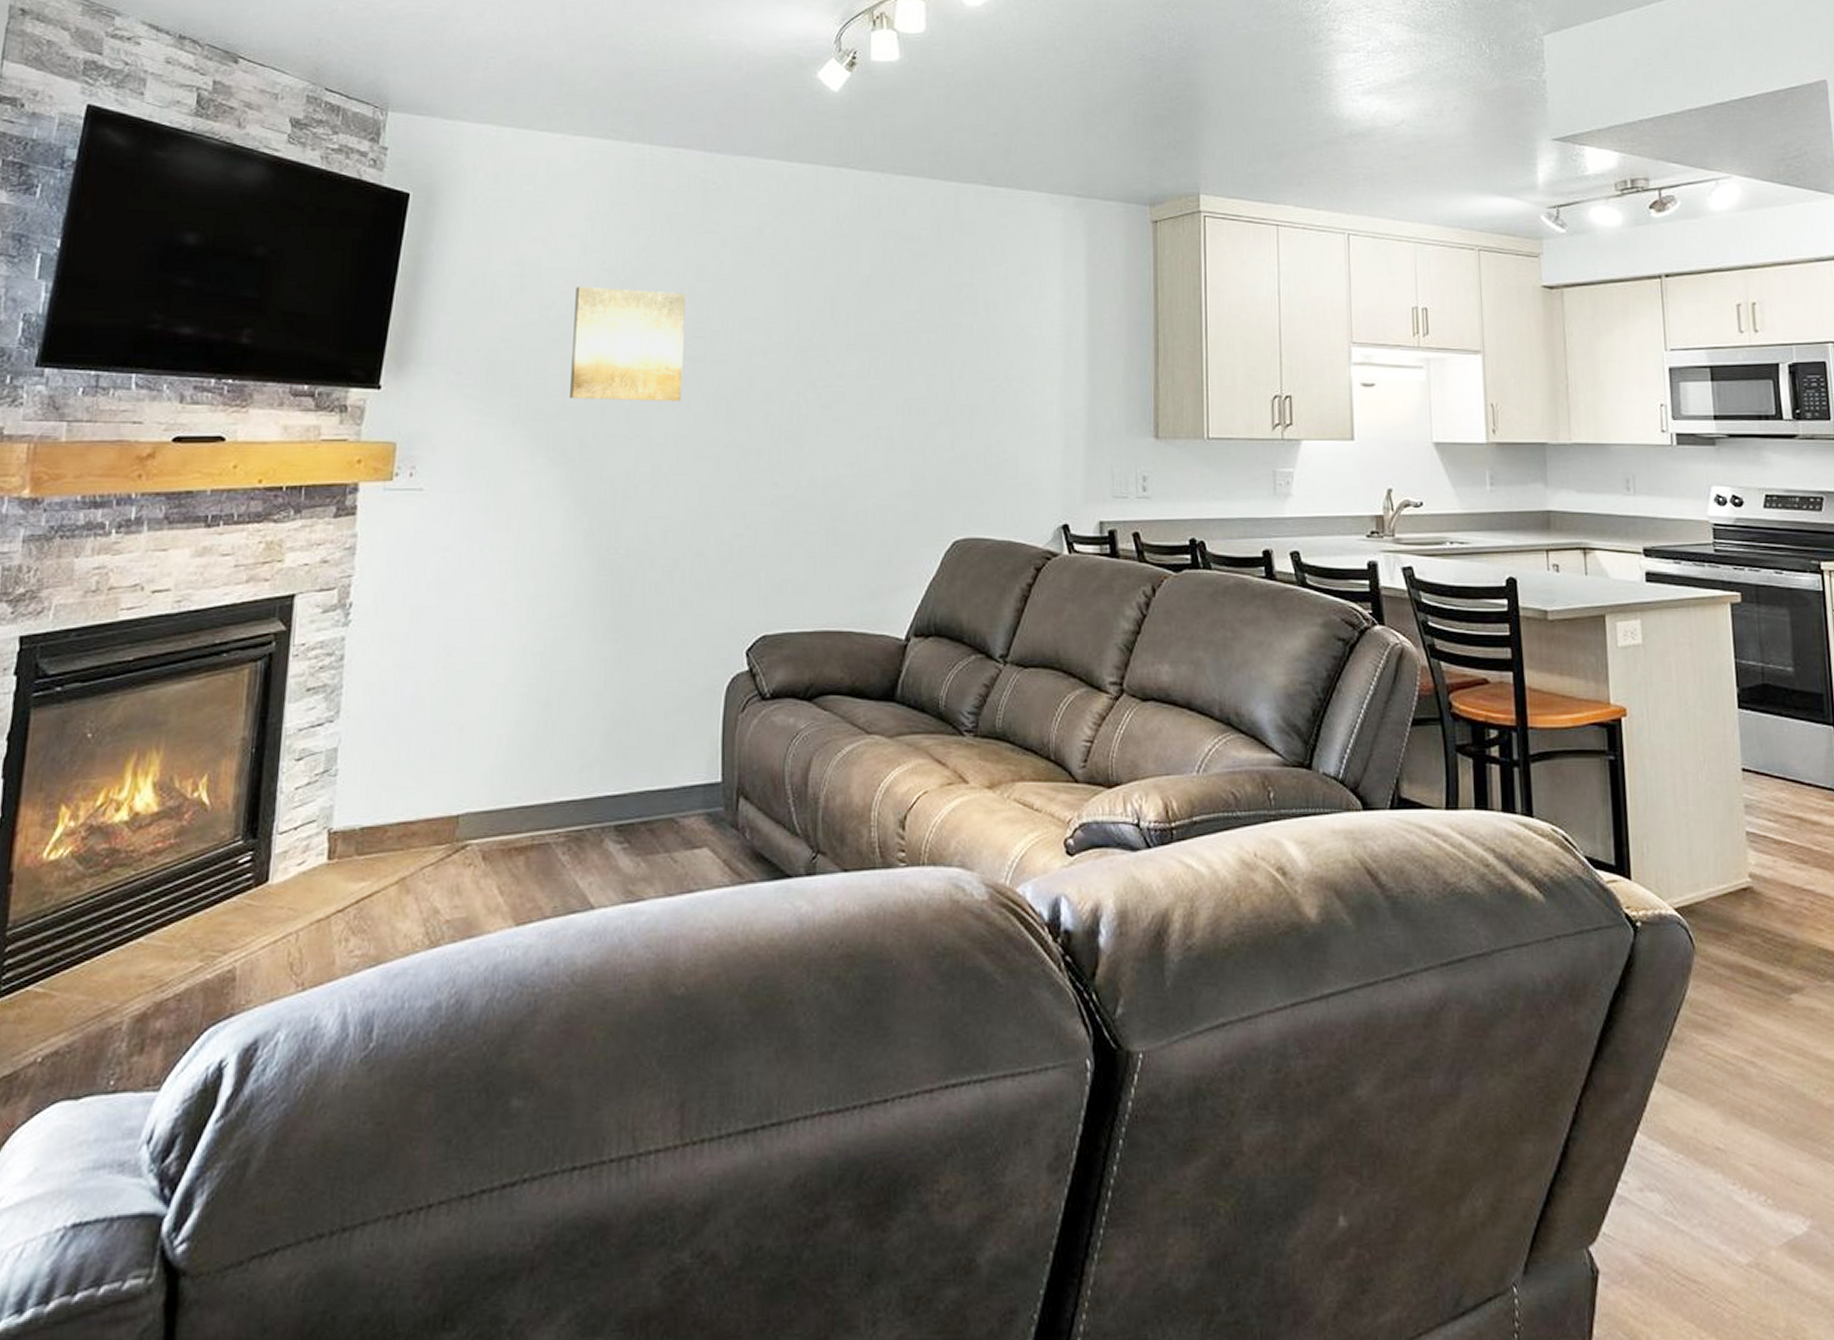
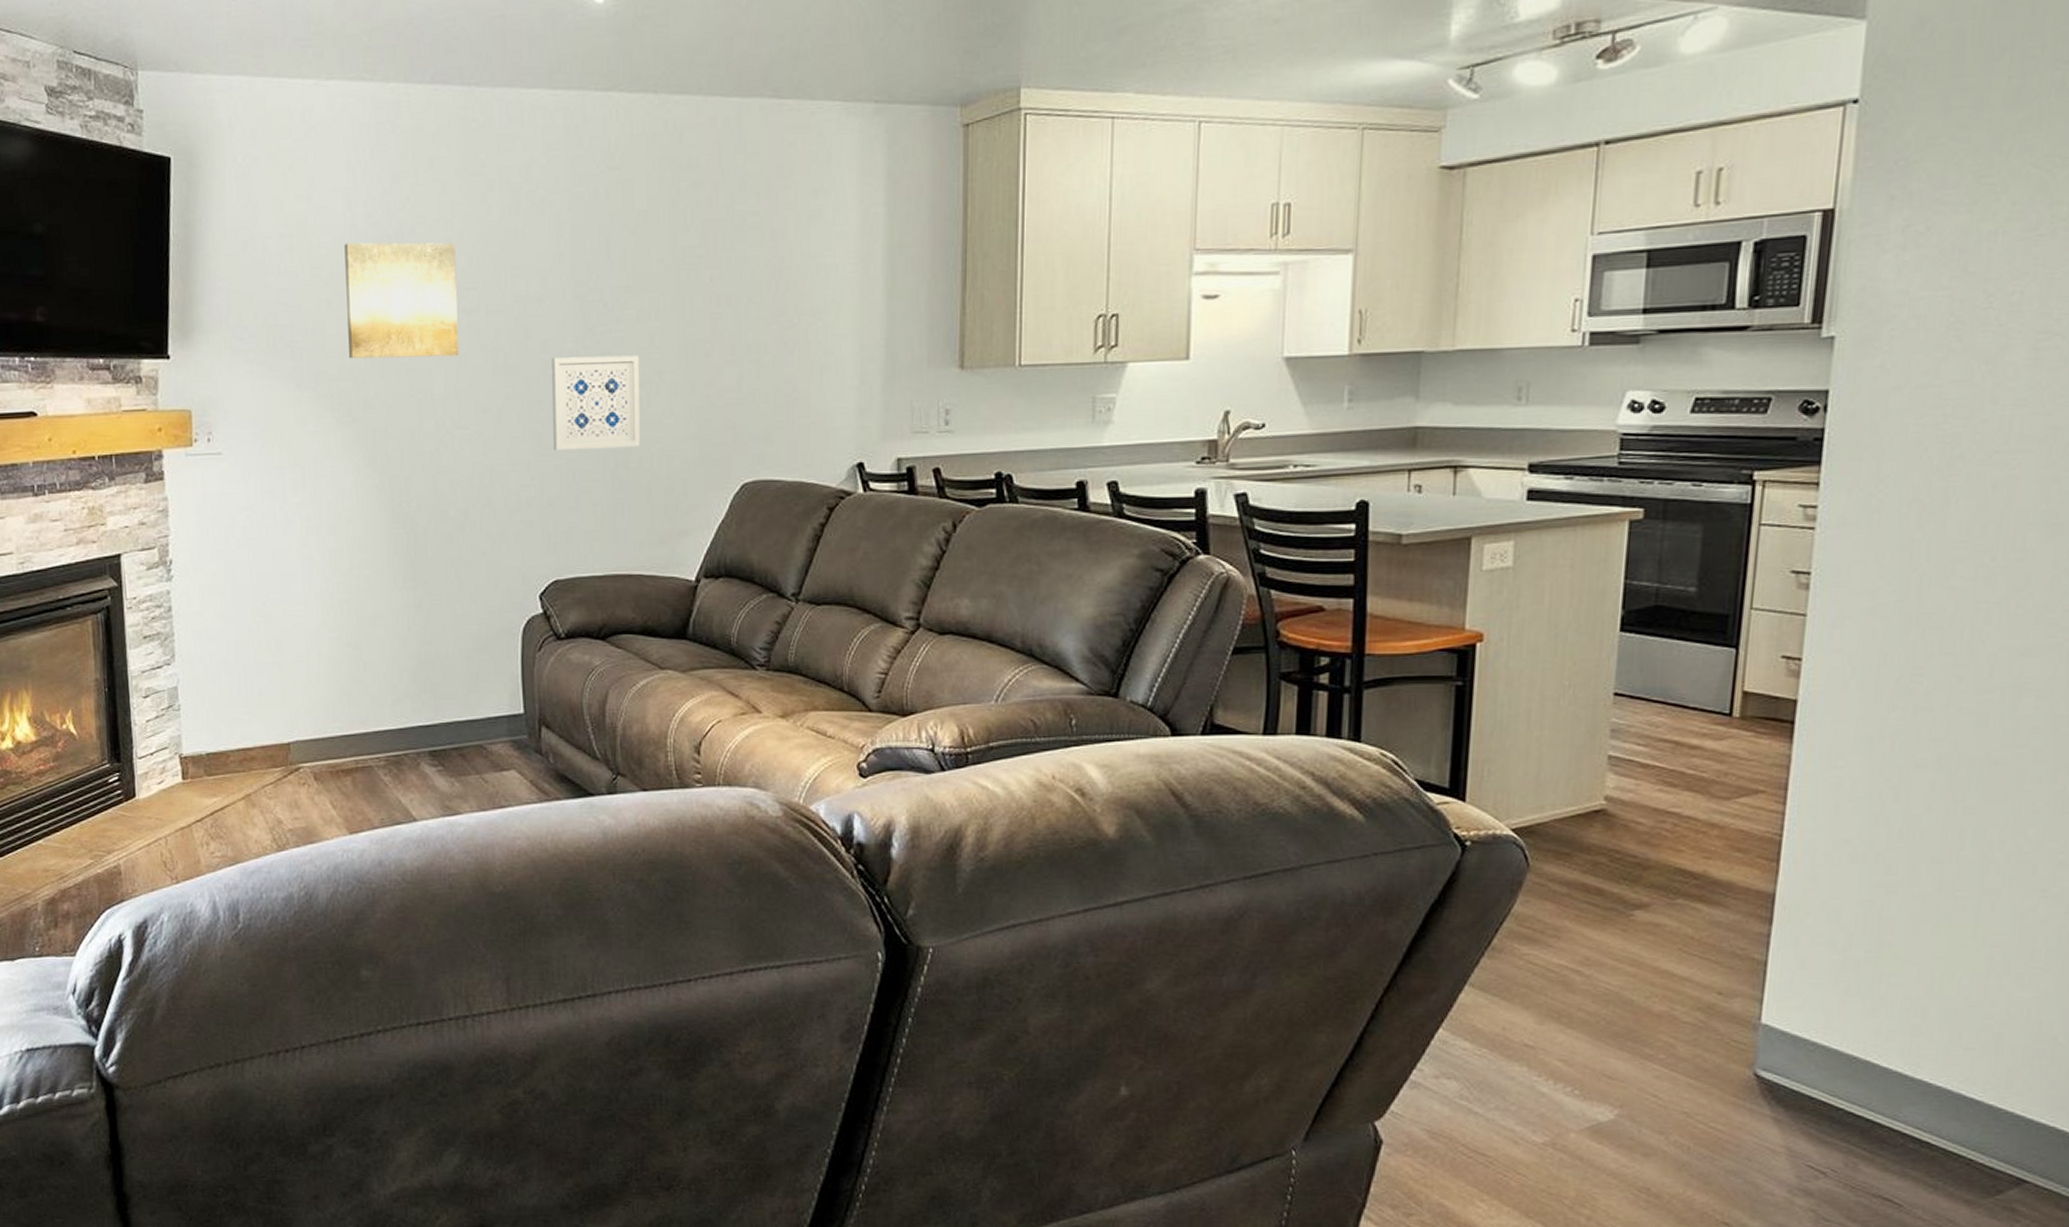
wall art: none [769,409,859,501] -> present [552,355,640,450]

